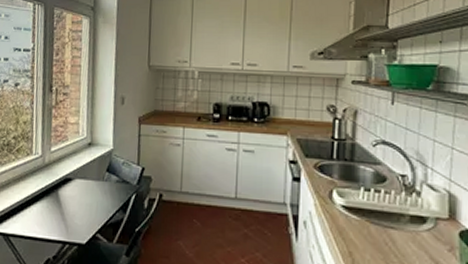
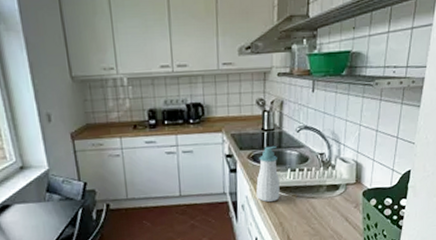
soap bottle: none [322,157,350,224] -> present [256,145,280,203]

